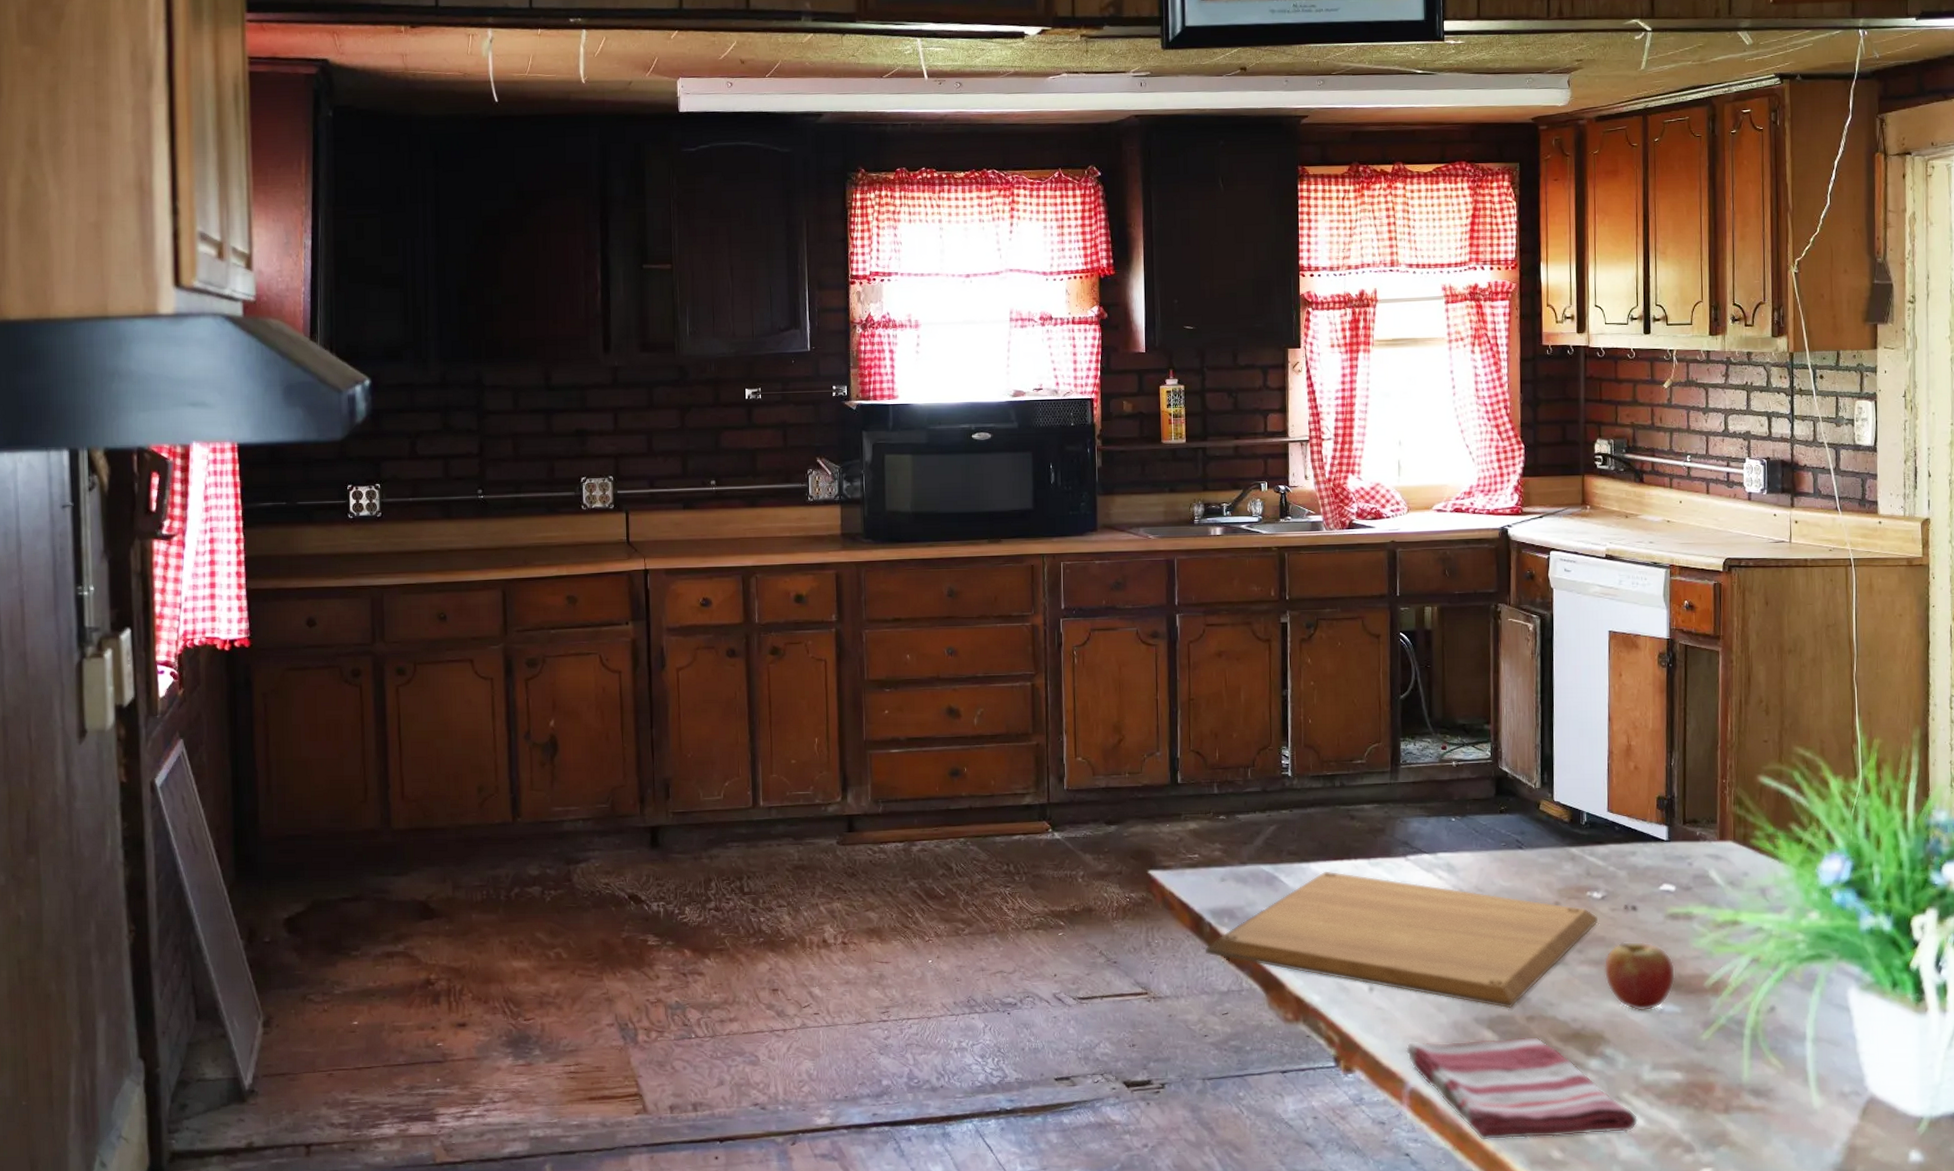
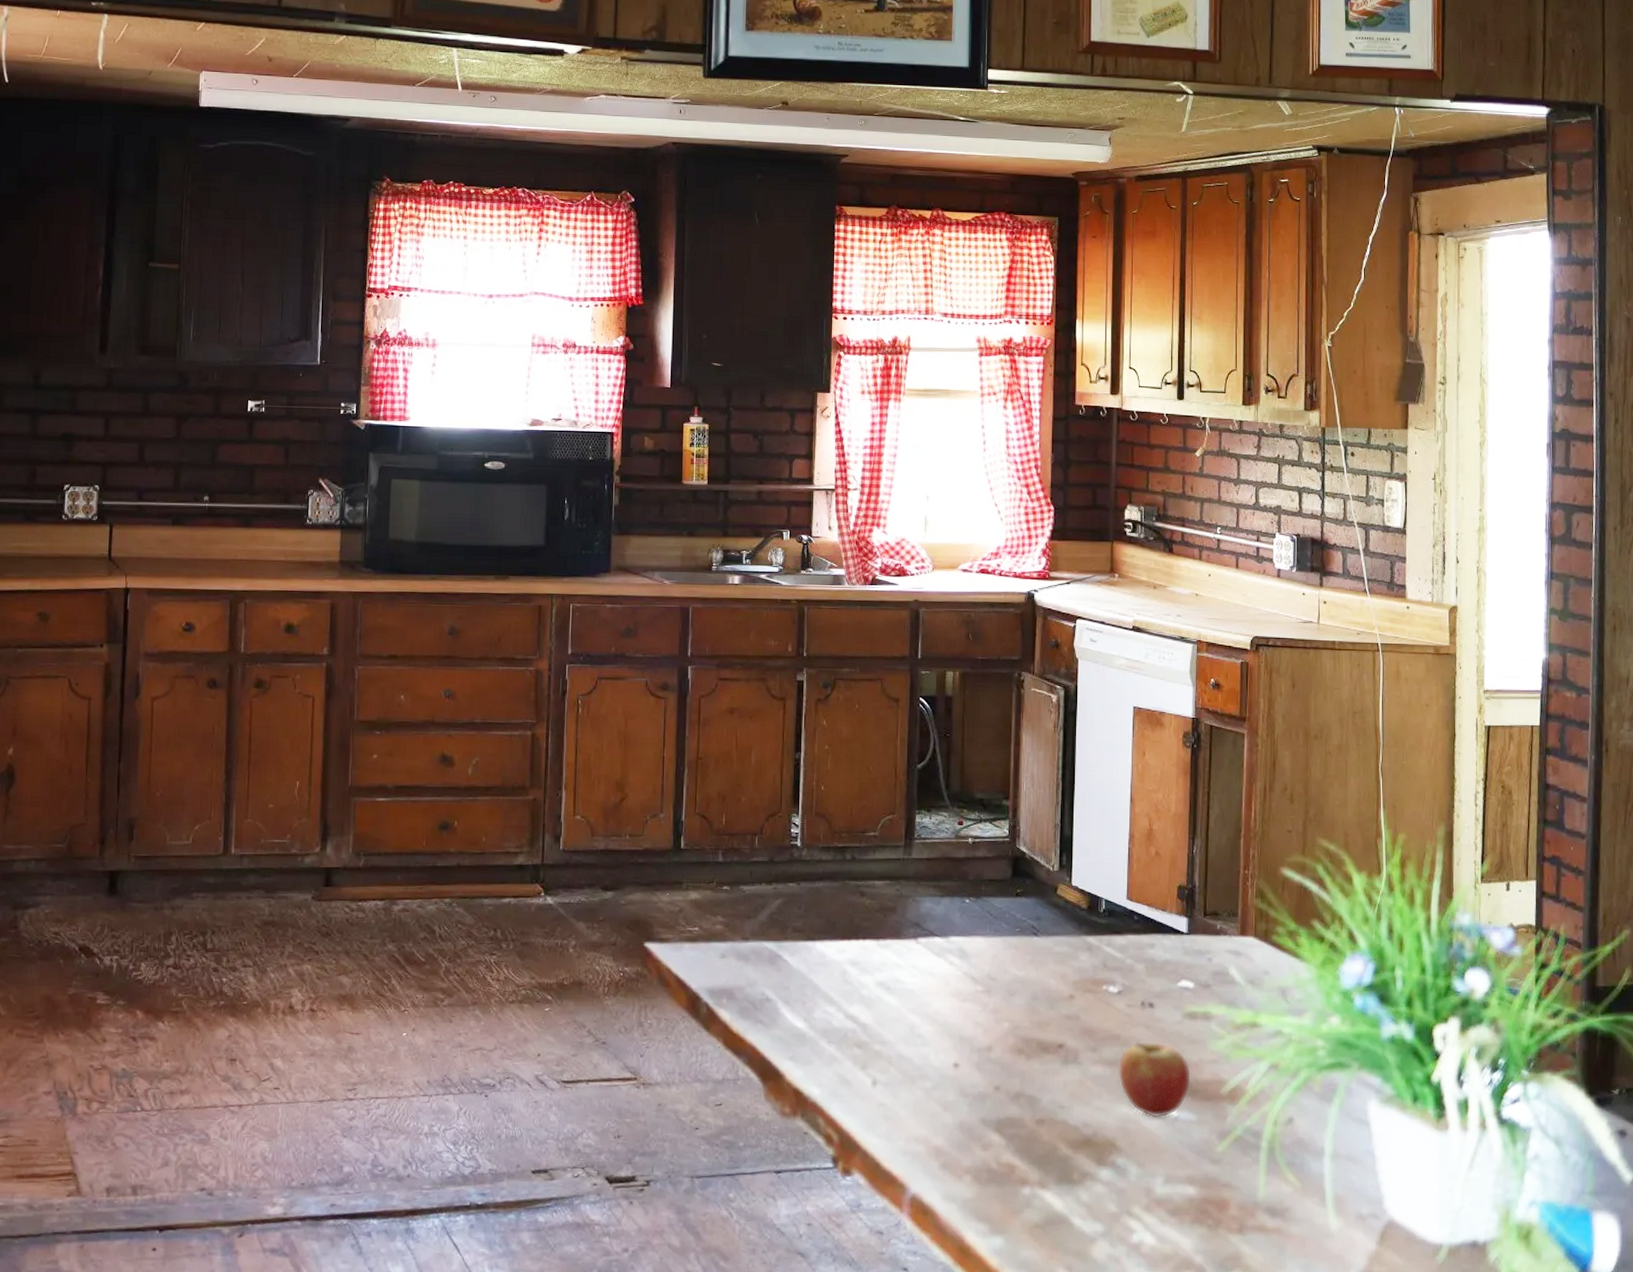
chopping board: present [1206,871,1598,1009] -> none [701,951,1113,1110]
dish towel: present [1406,1036,1639,1141] -> none [908,1141,1150,1257]

